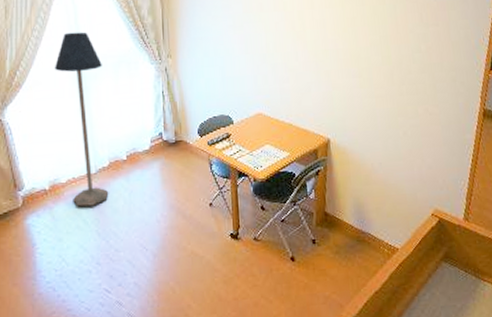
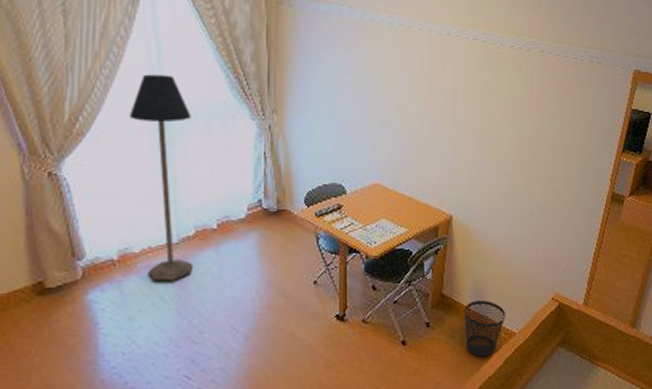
wastebasket: none [347,217,387,273] -> present [464,300,506,358]

